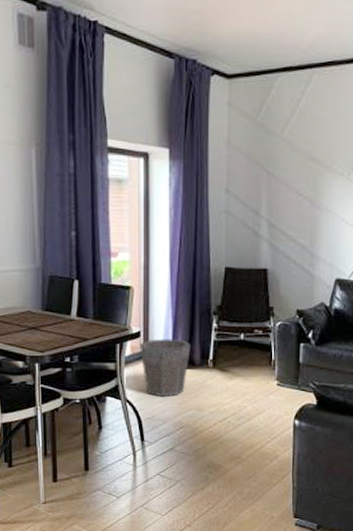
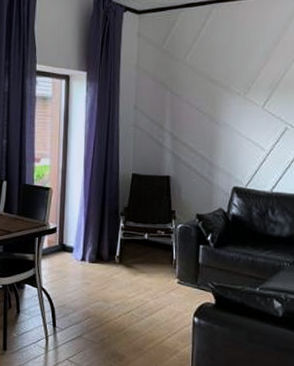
waste bin: present [140,338,191,397] -> none [55,235,100,288]

